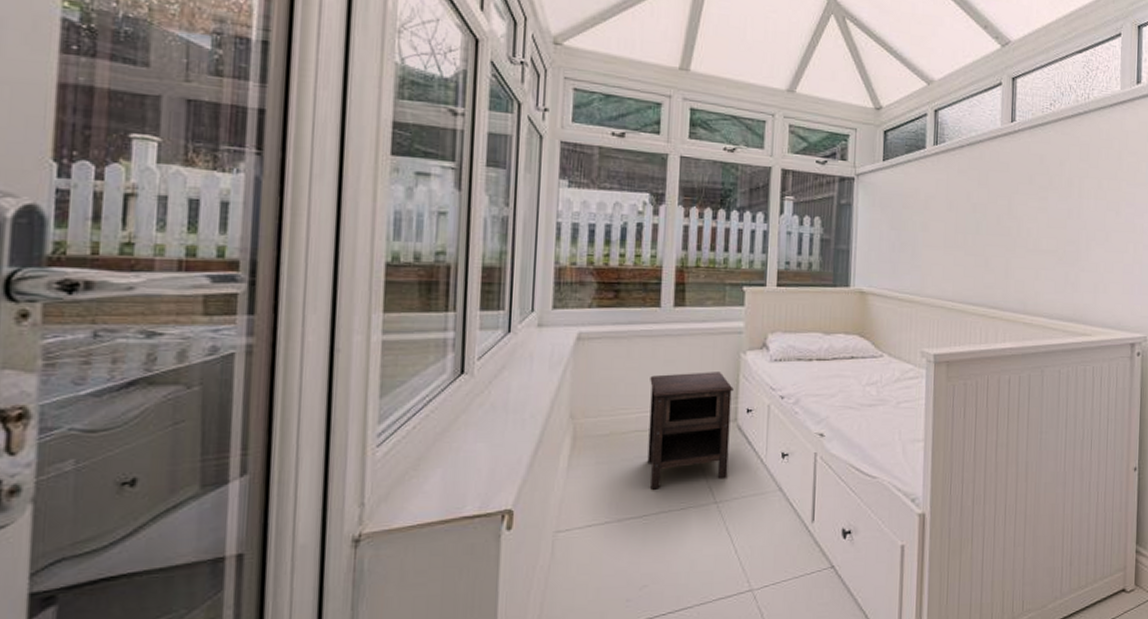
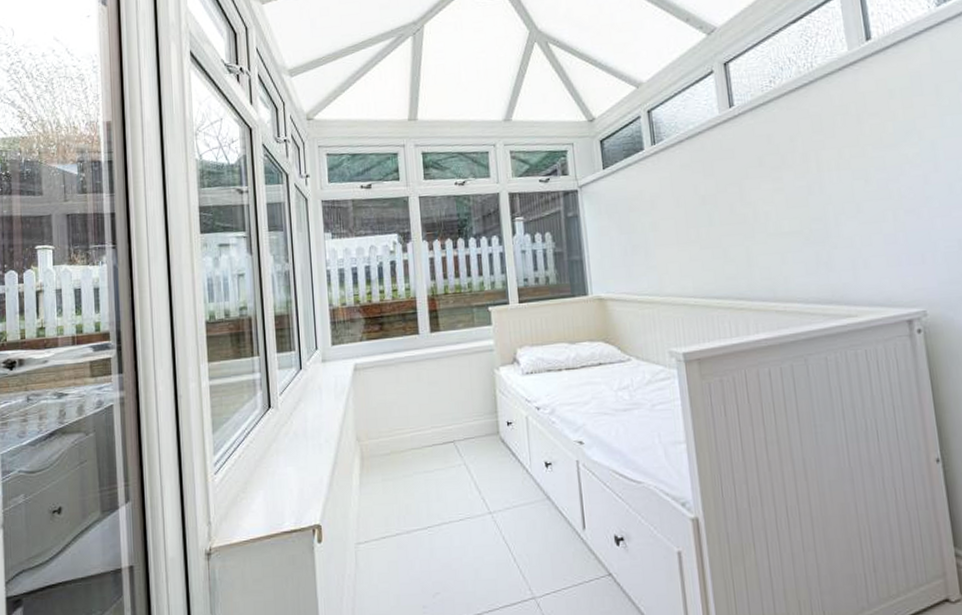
nightstand: present [647,372,733,490] -> none [418,389,498,503]

